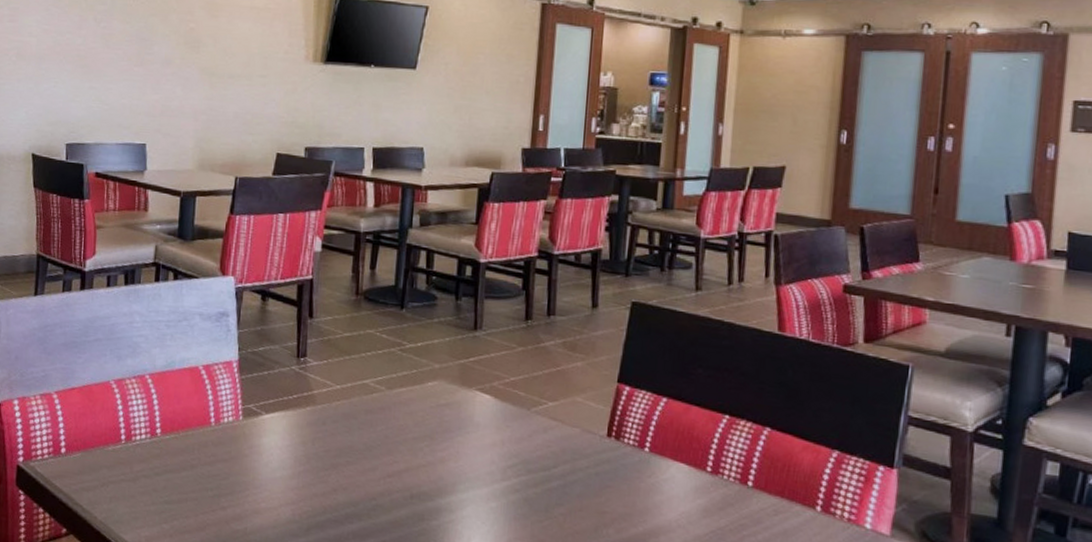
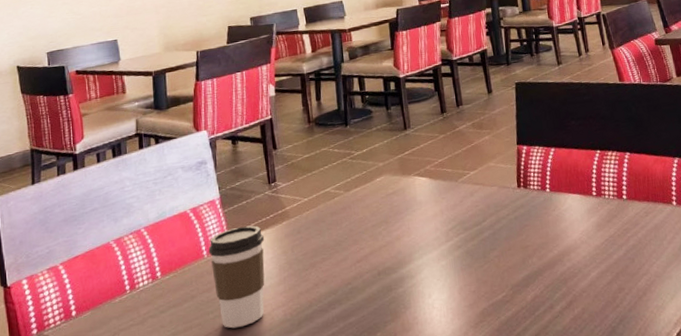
coffee cup: none [217,399,283,516] -> present [208,225,265,329]

